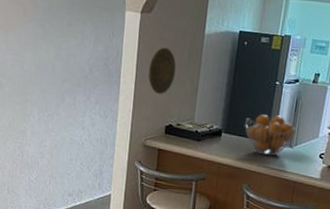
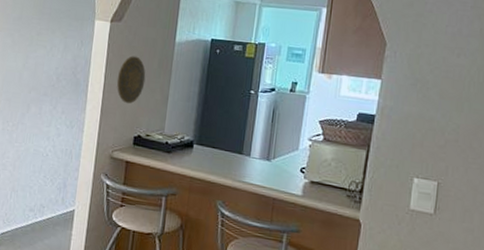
fruit basket: present [245,114,298,156] -> none [218,125,275,170]

